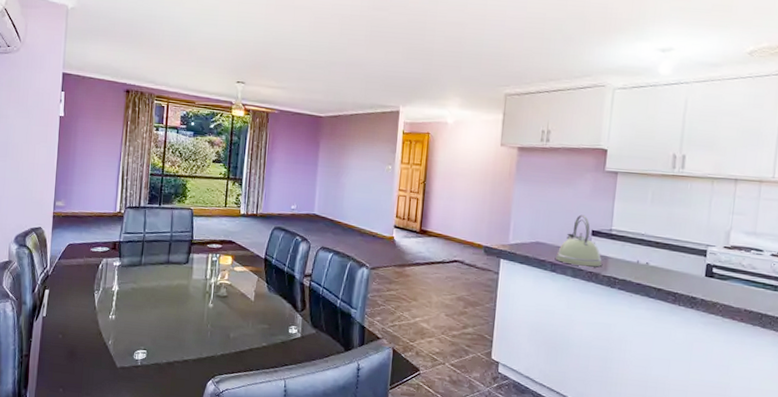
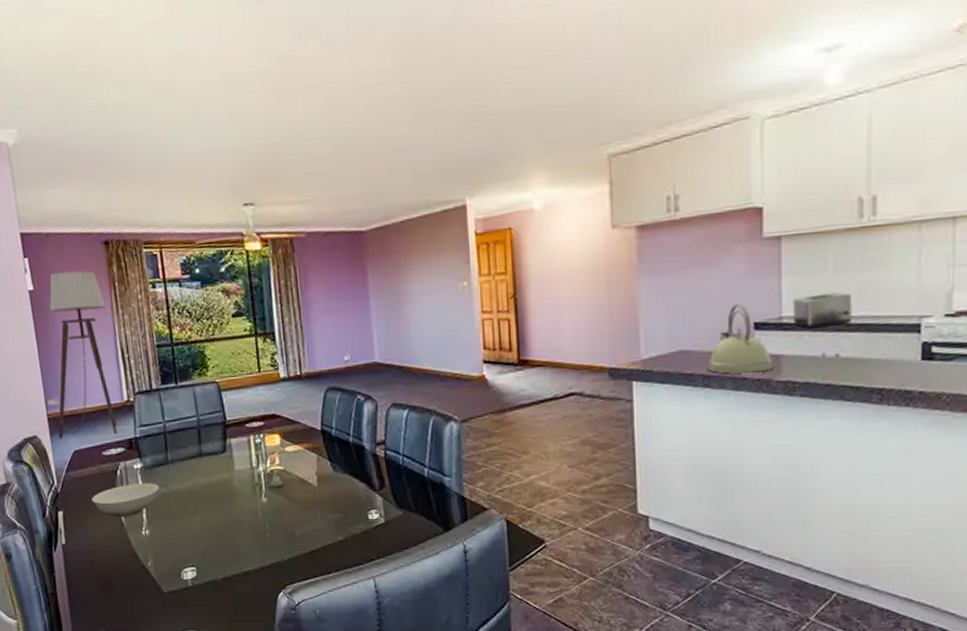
floor lamp: none [58,106,117,237] -> present [49,270,118,439]
bowl: none [74,277,131,303] -> present [91,483,160,517]
toaster: none [619,217,662,242] -> present [792,291,853,329]

